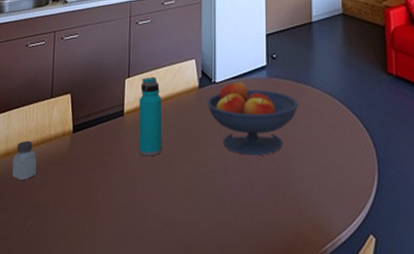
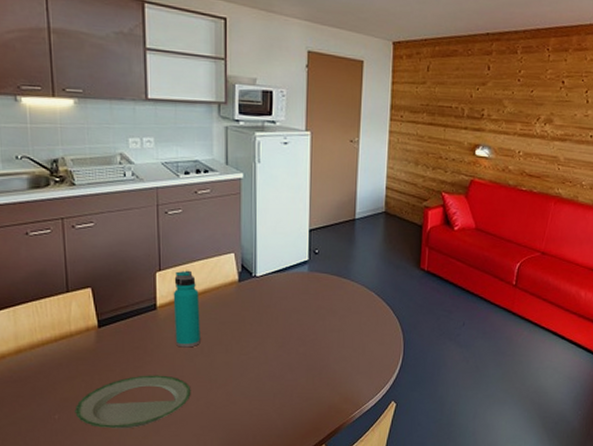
saltshaker: present [12,140,37,181] -> none [27,336,59,377]
plate: none [45,184,151,244] -> present [75,375,191,429]
fruit bowl: present [207,80,299,156] -> none [247,274,338,343]

